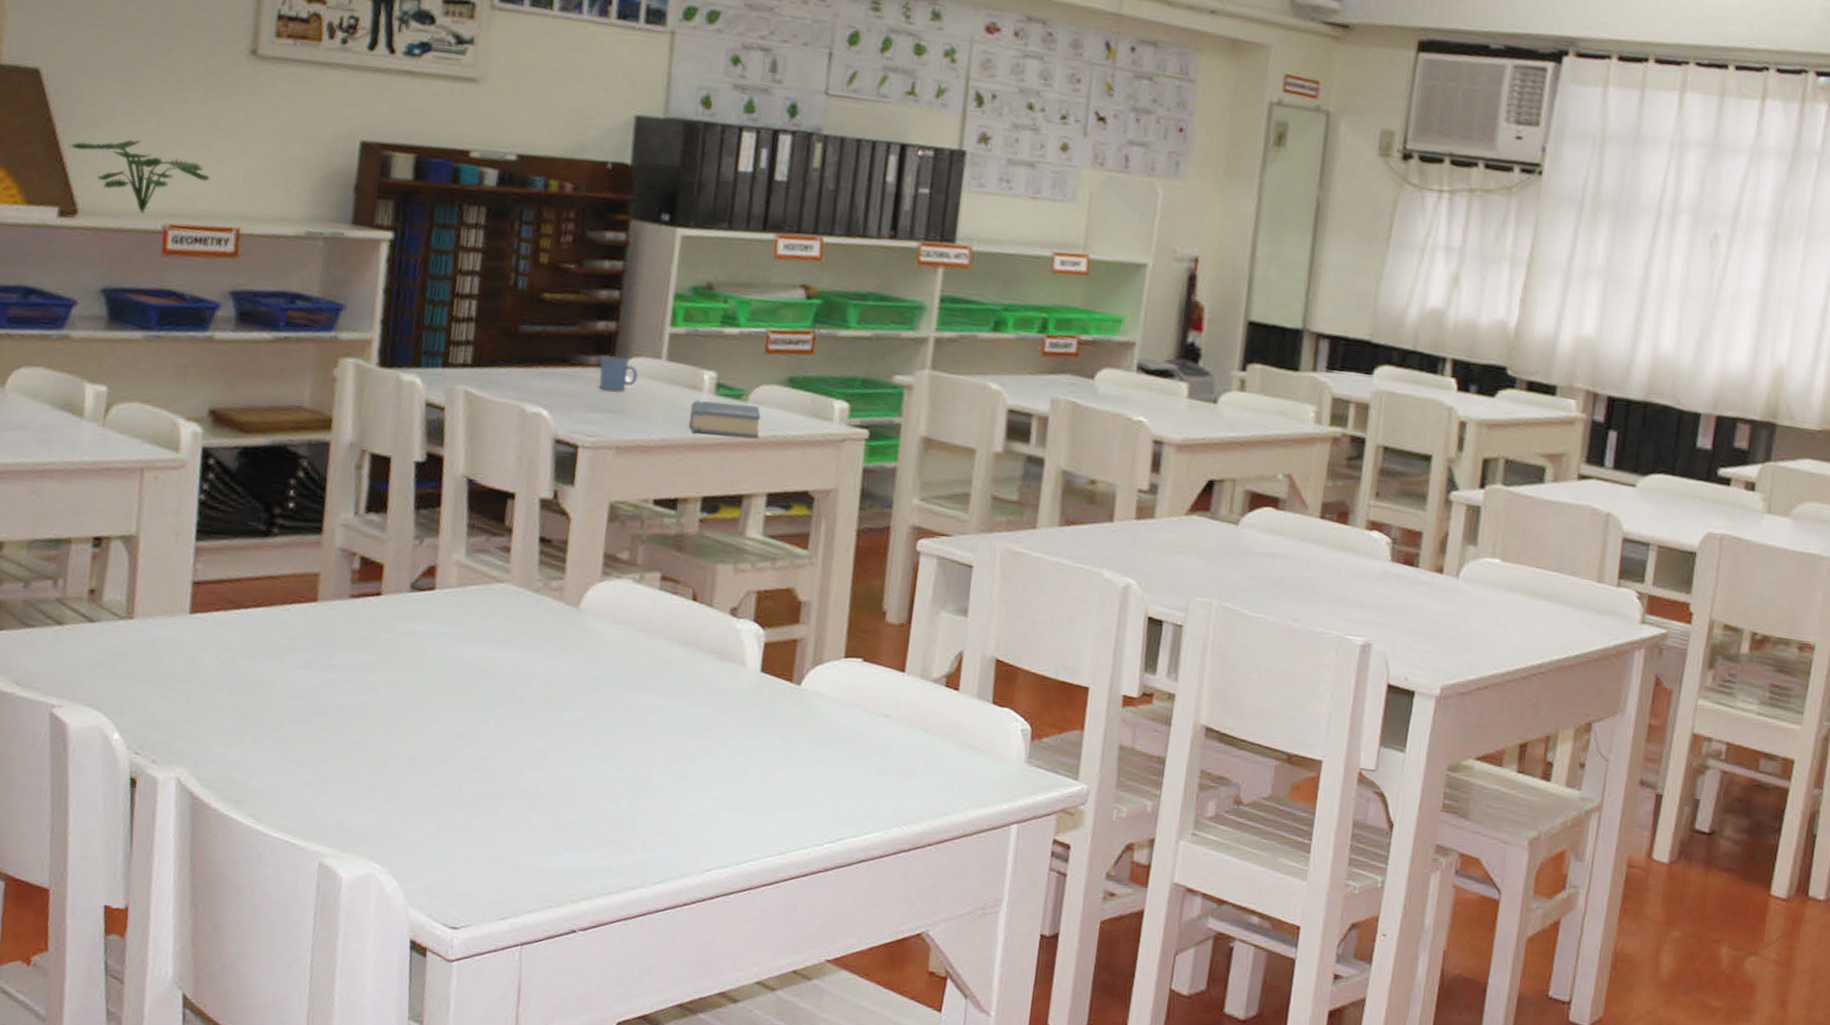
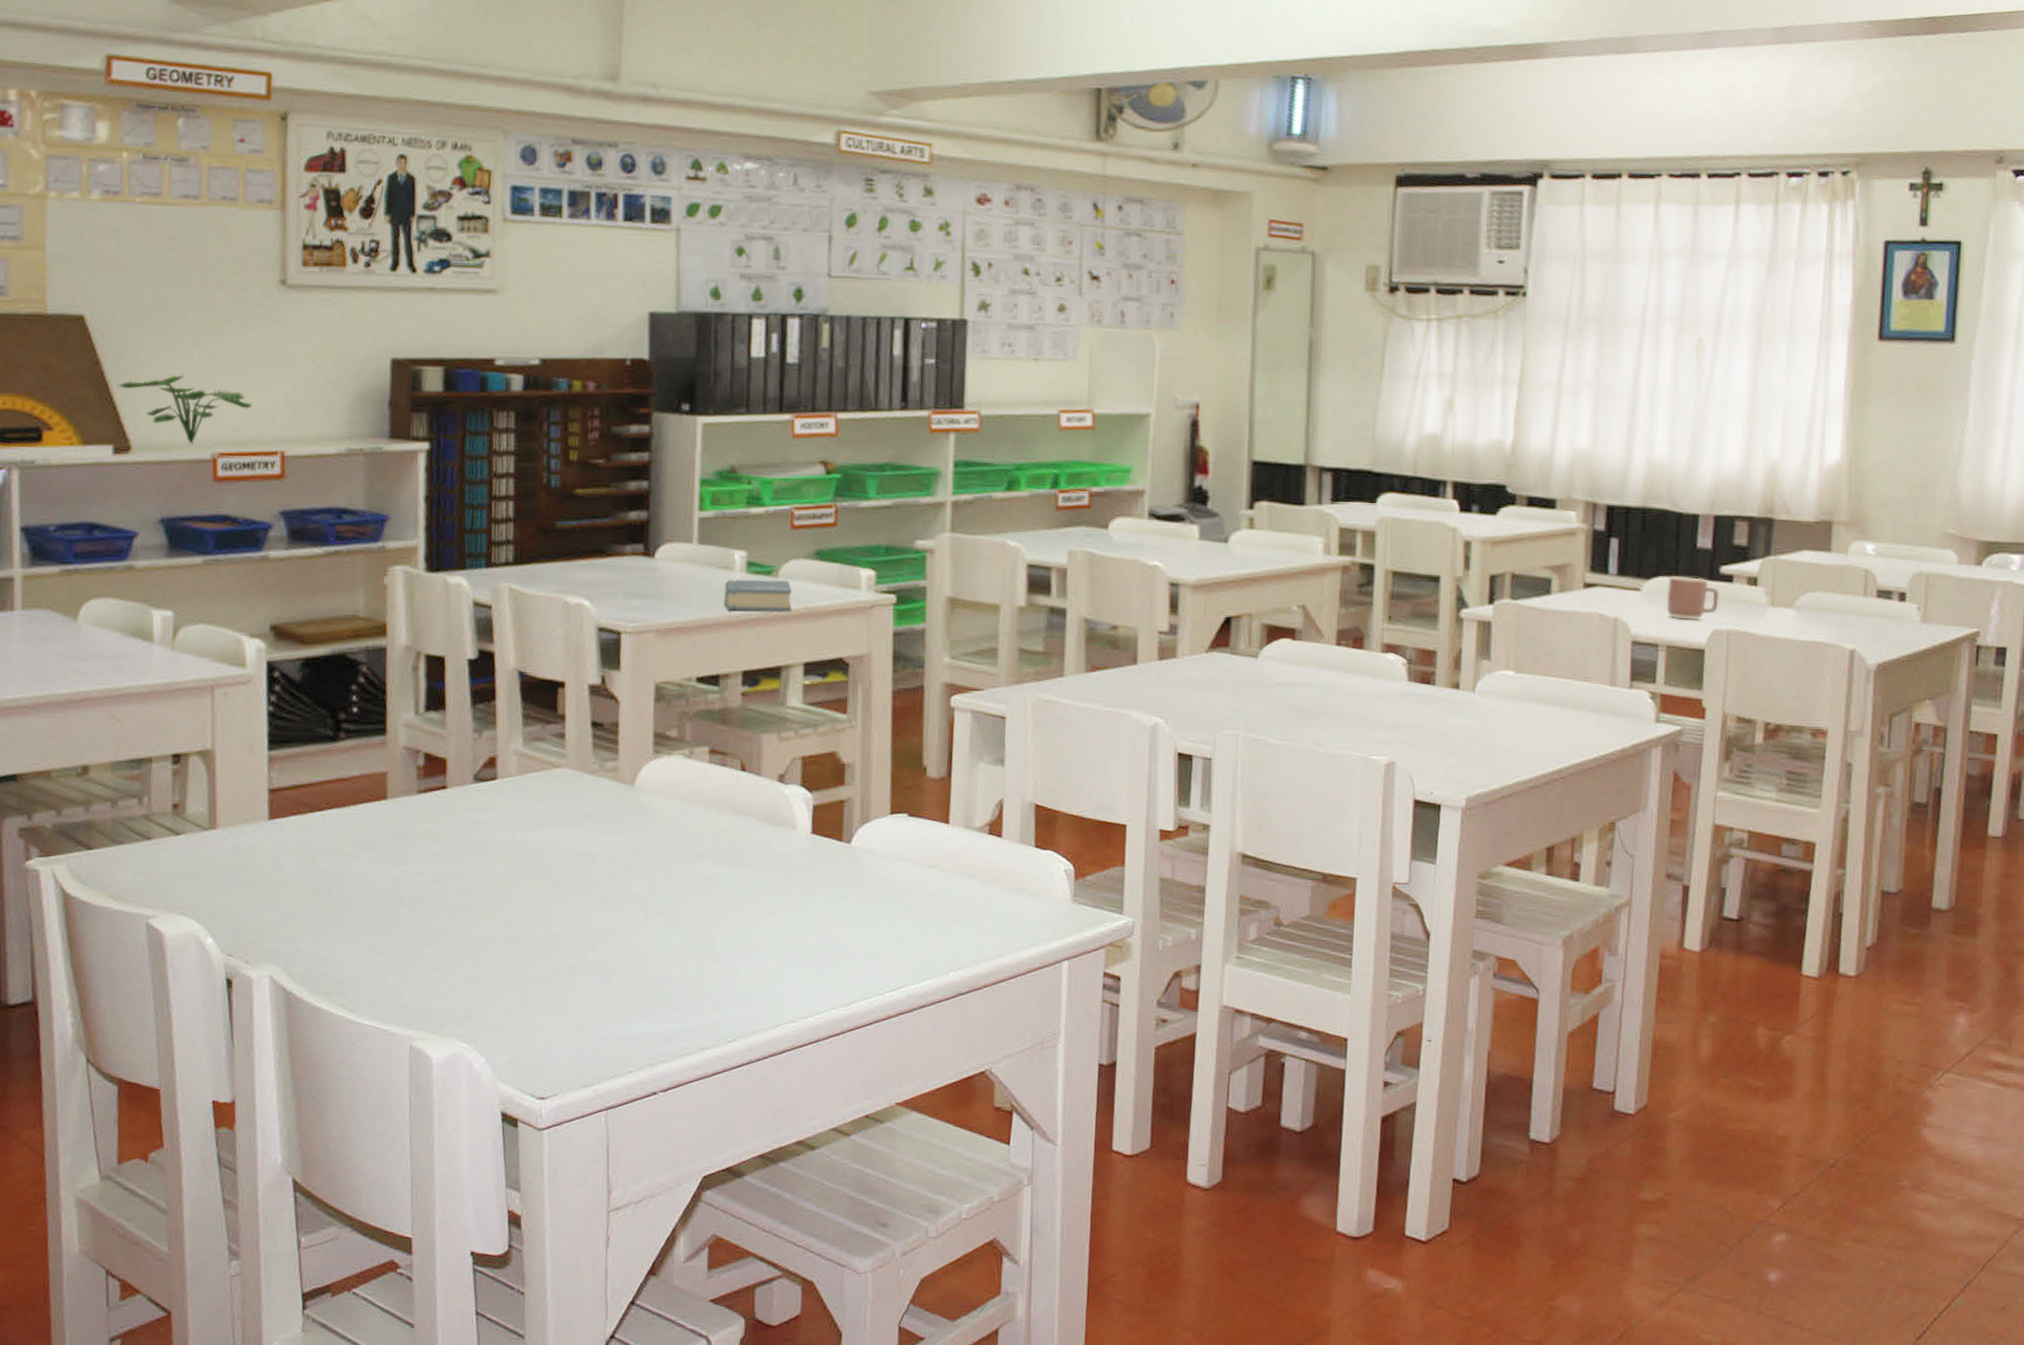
mug: present [598,355,638,394] -> none [634,543,672,579]
mug: none [1660,474,1716,522] -> present [1666,576,1720,620]

